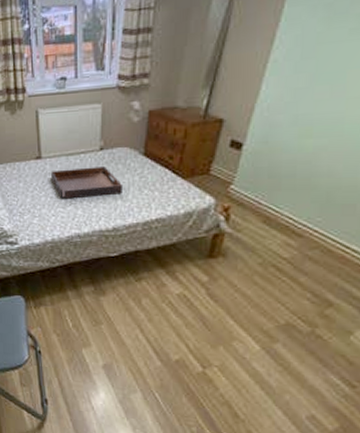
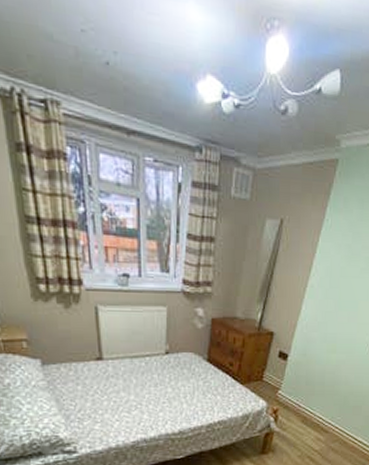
serving tray: present [51,167,124,199] -> none [114,371,189,403]

